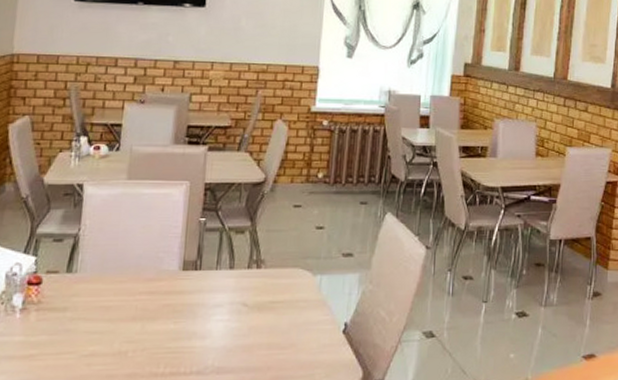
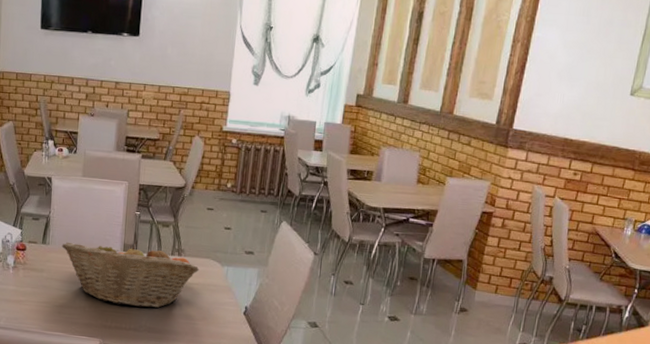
fruit basket: none [95,256,285,343] -> present [61,241,200,308]

